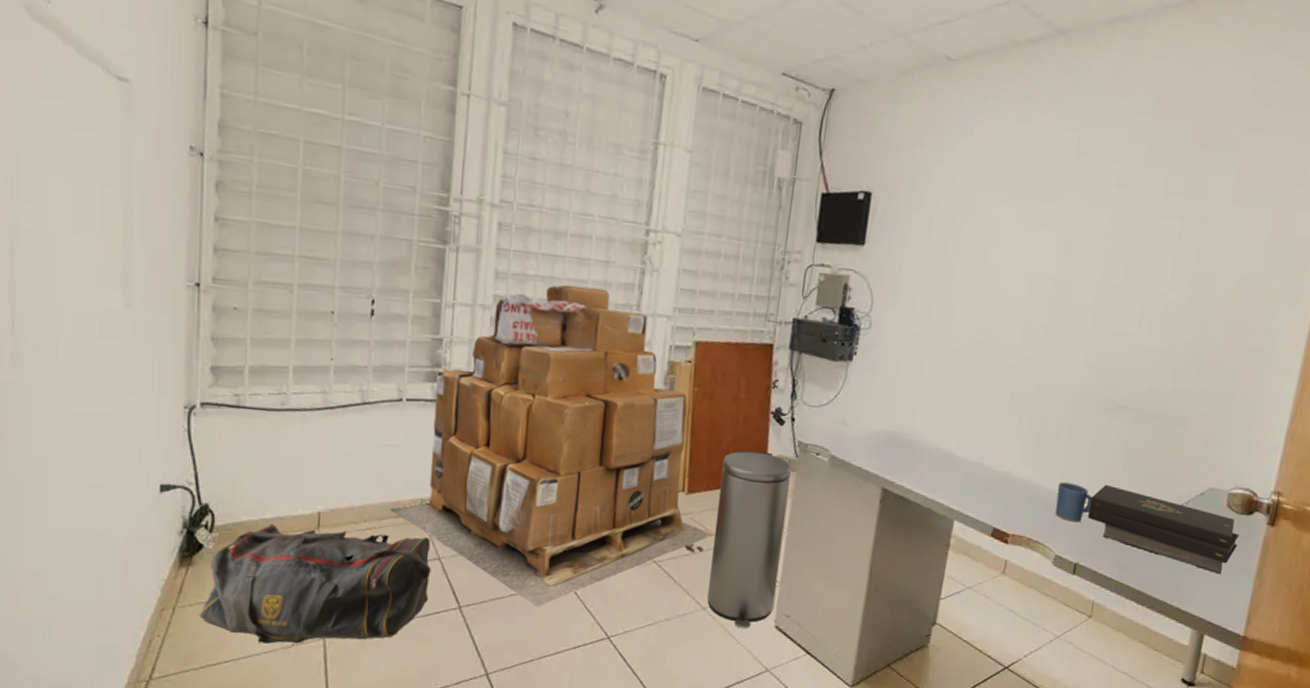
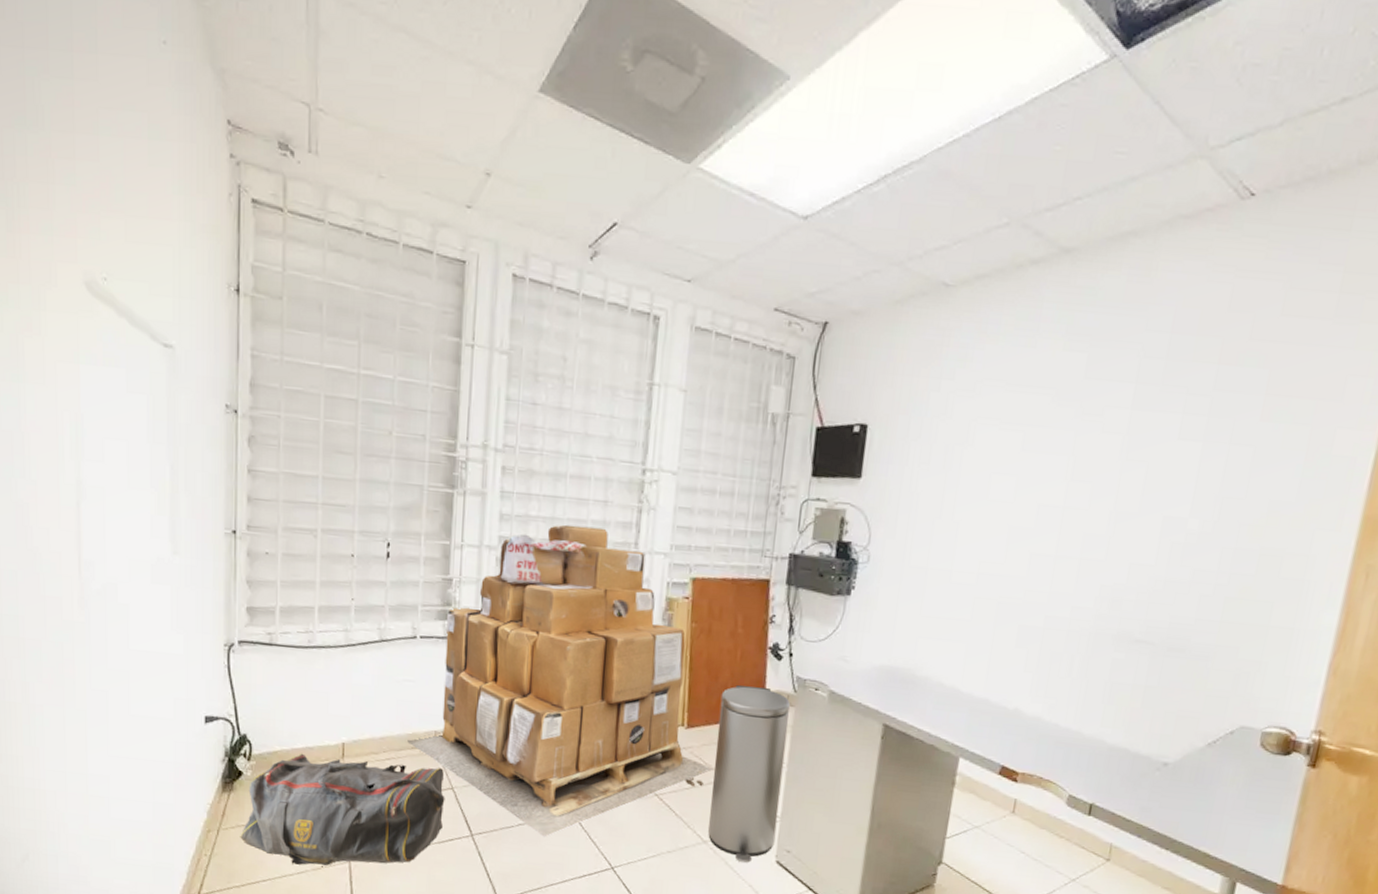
mug: present [1055,482,1093,523] -> none [1068,719,1109,761]
book: present [1088,485,1240,574] -> none [1104,722,1276,818]

